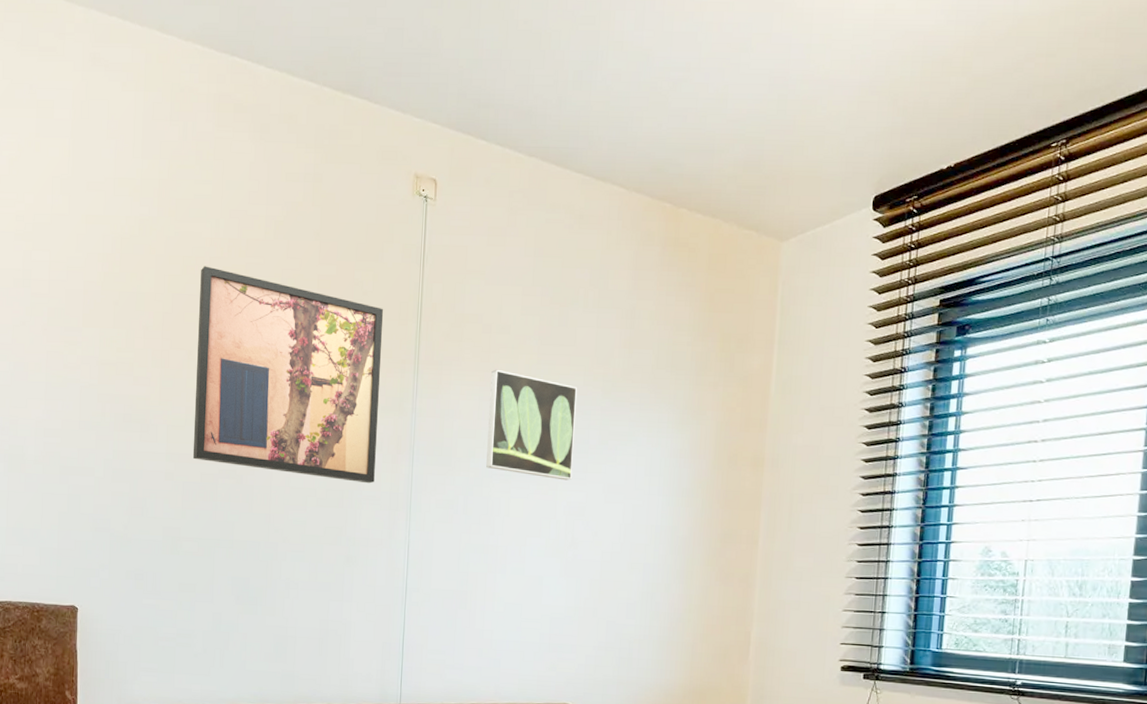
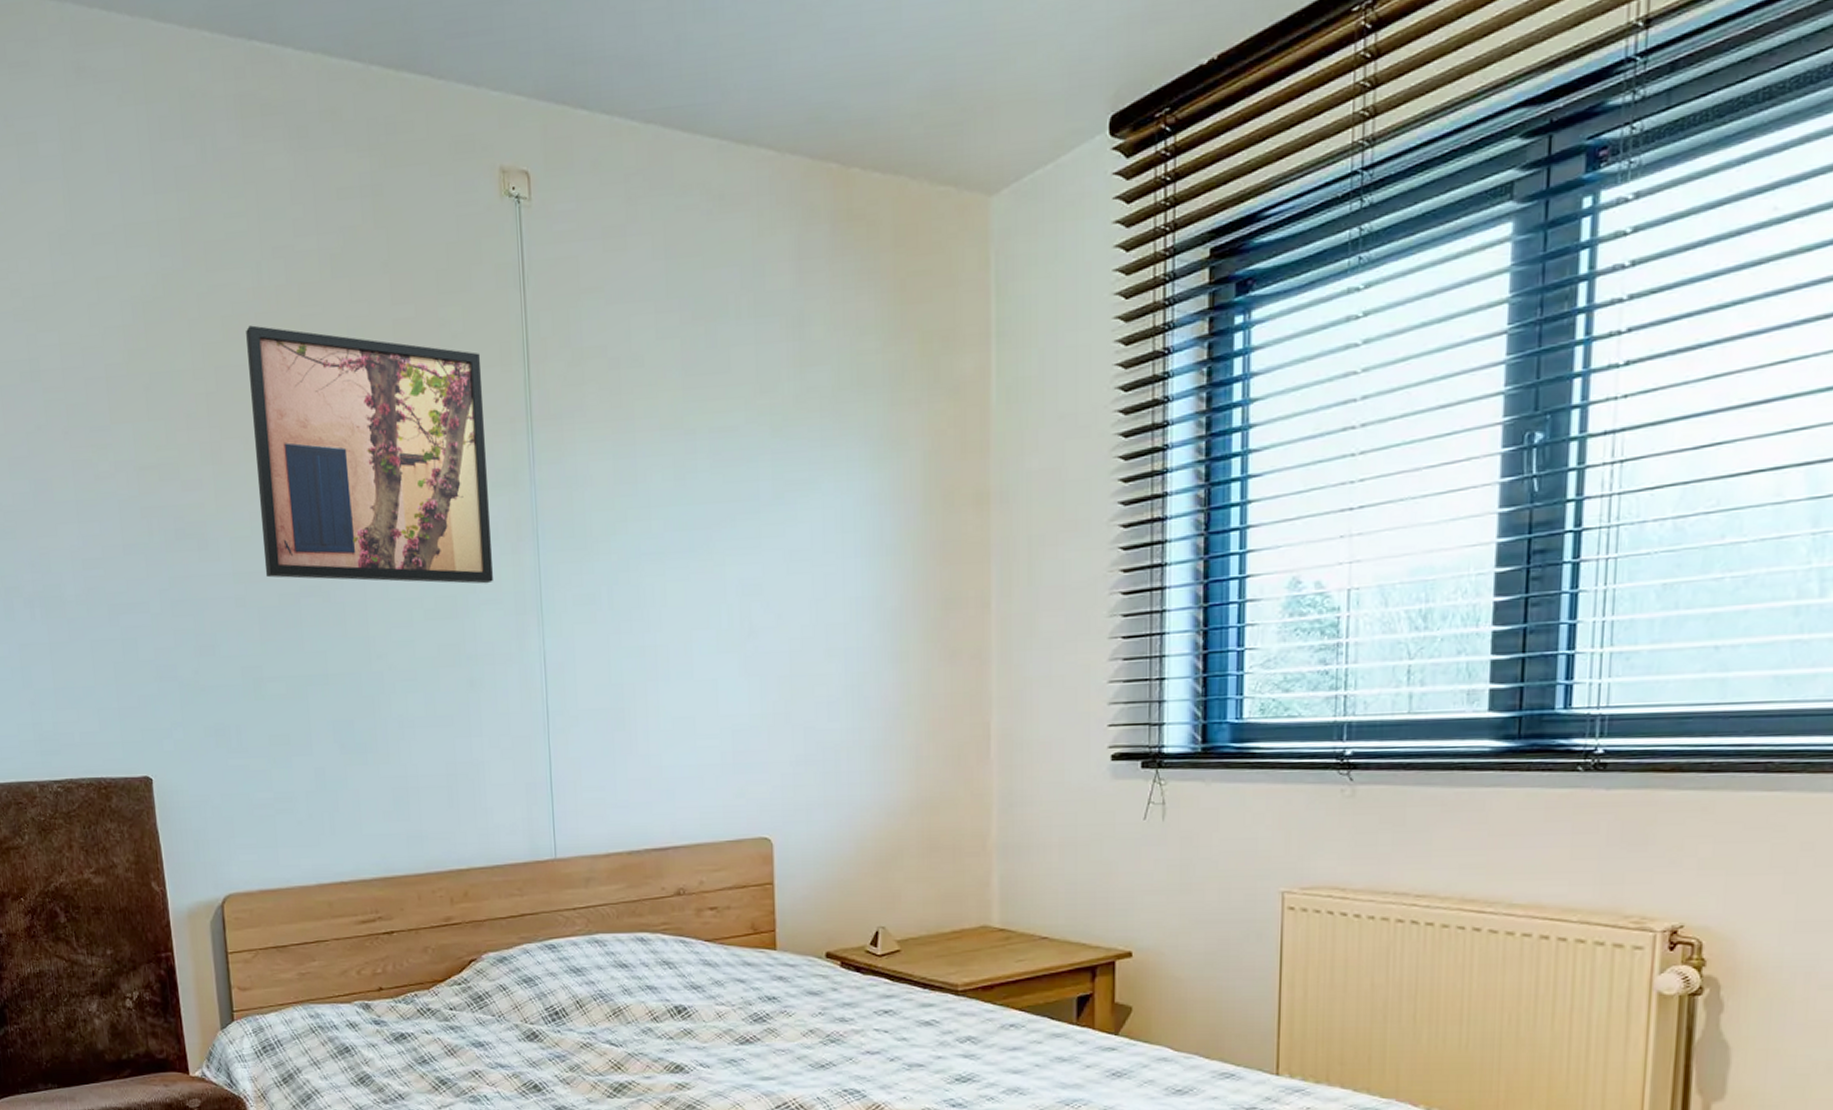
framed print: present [486,369,577,481] -> none [626,415,742,552]

